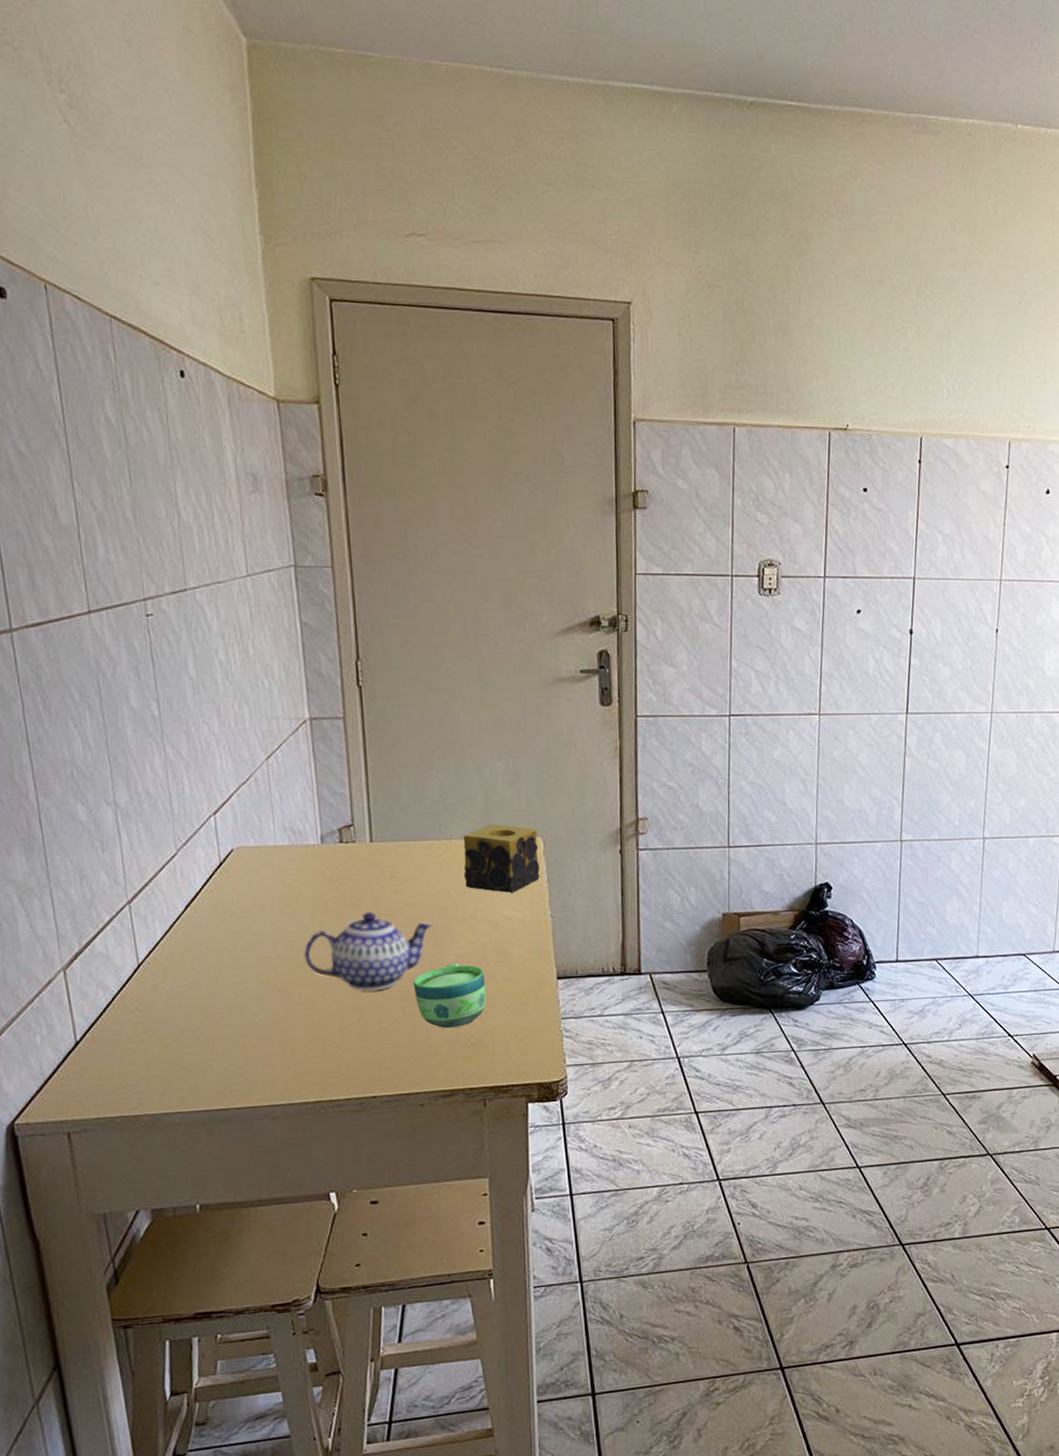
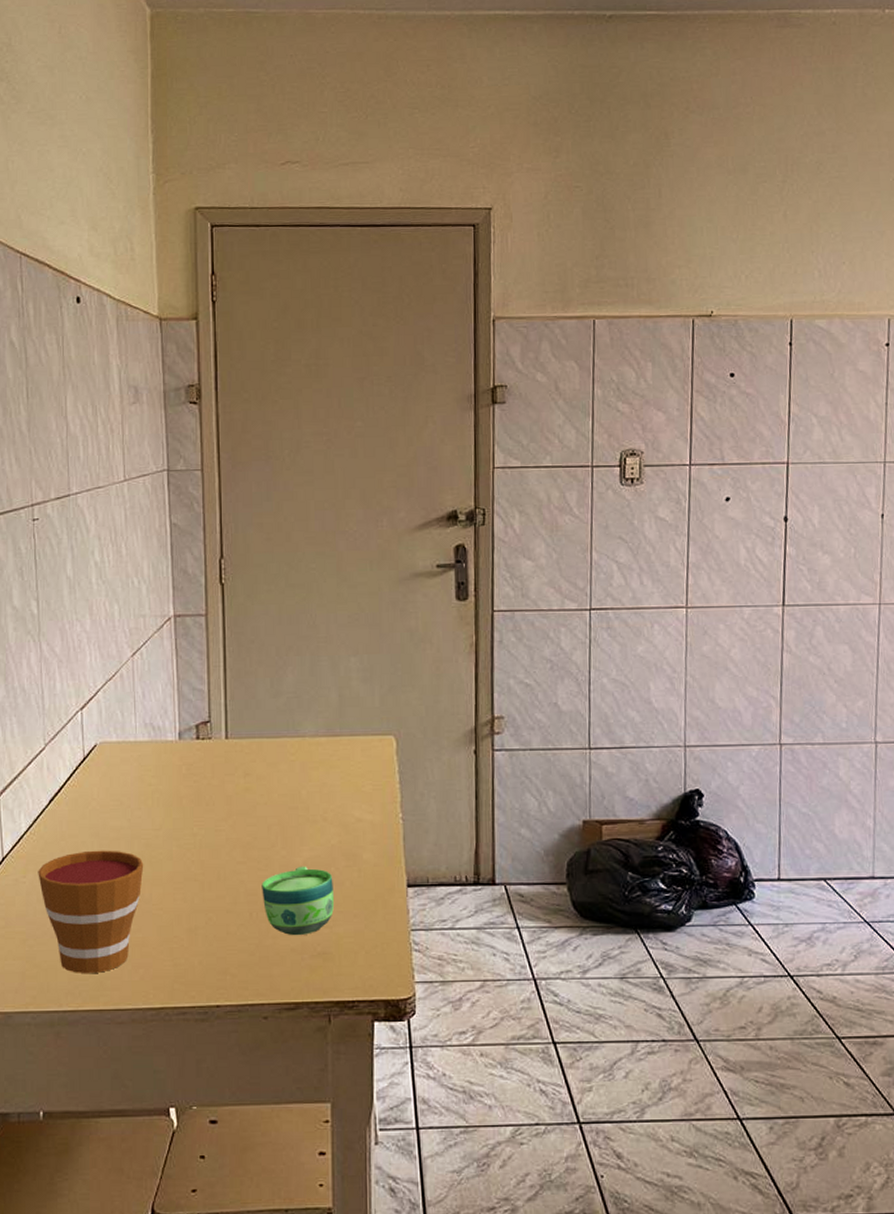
cup: none [178,953,291,1074] -> present [38,850,144,974]
teapot: present [304,911,434,991] -> none [157,810,285,893]
candle: present [463,823,540,893] -> none [315,721,392,793]

